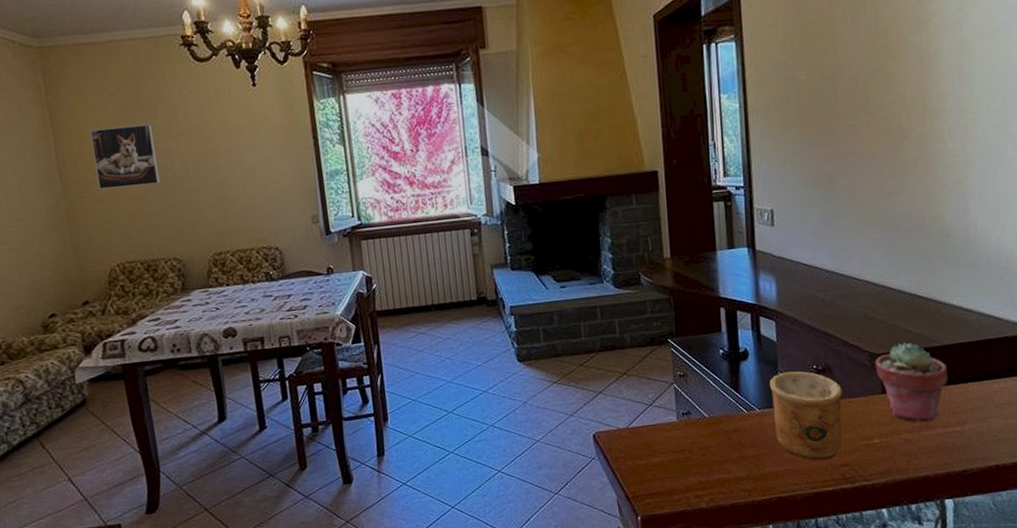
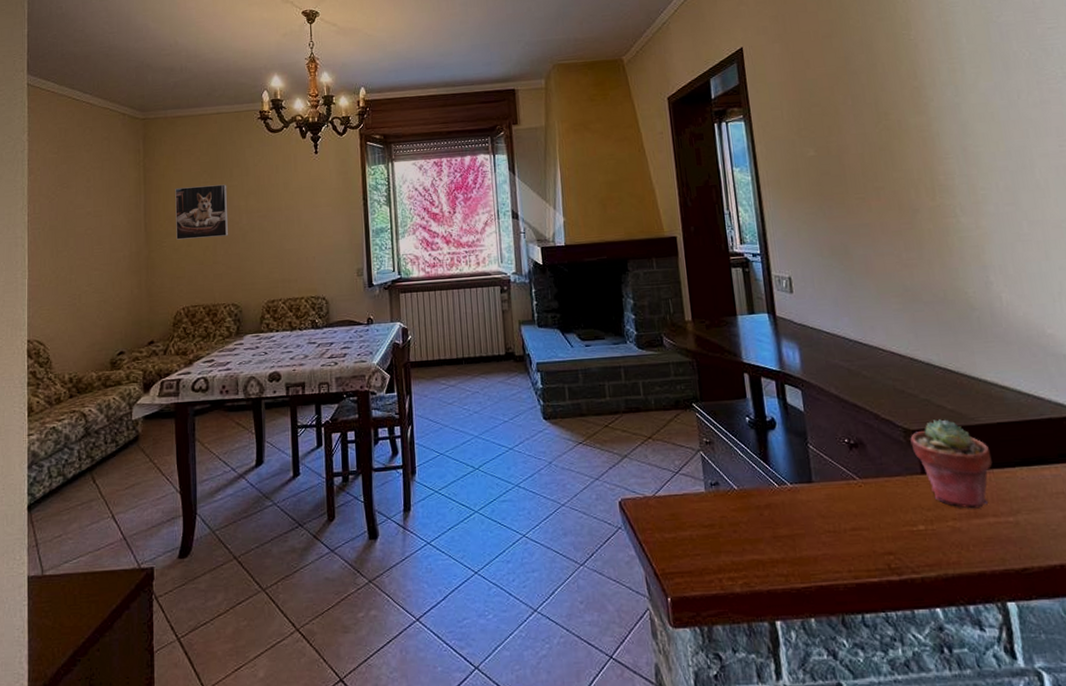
cup: present [769,371,843,461] -> none [799,444,884,547]

